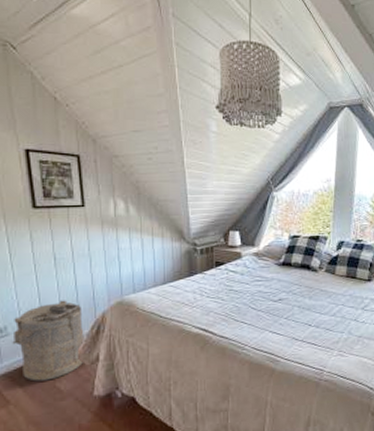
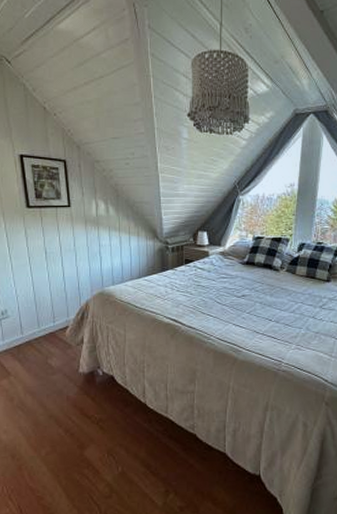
laundry hamper: present [12,300,84,382] -> none [12,289,71,358]

